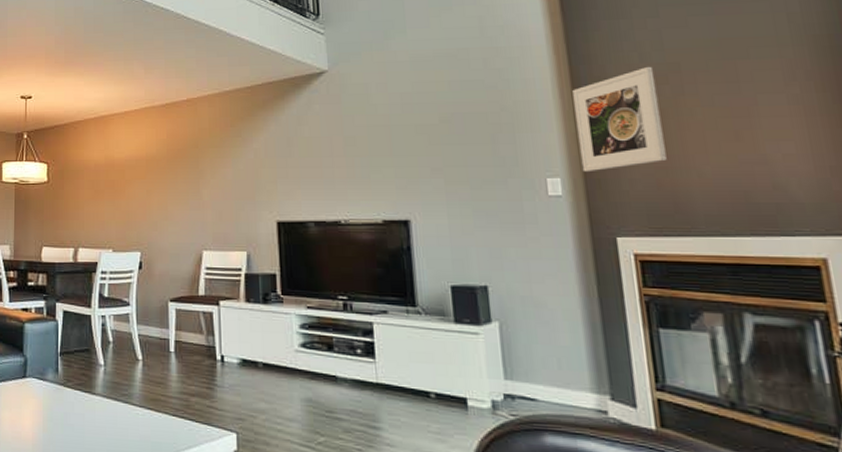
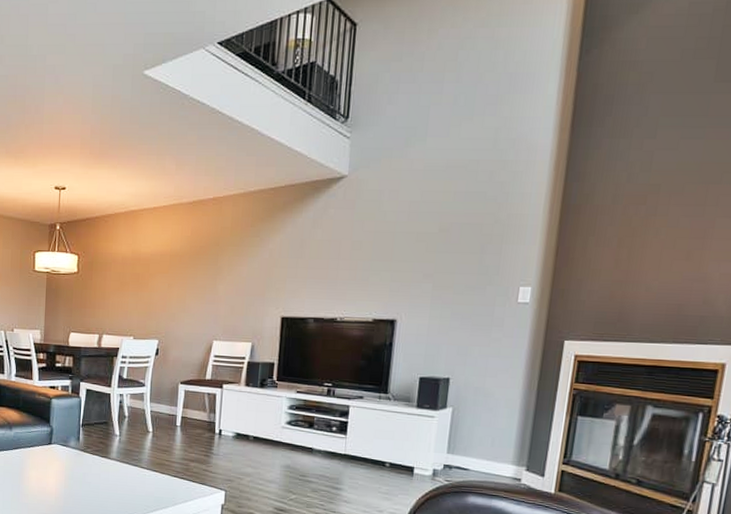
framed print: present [572,67,667,173] -> none [551,187,637,283]

